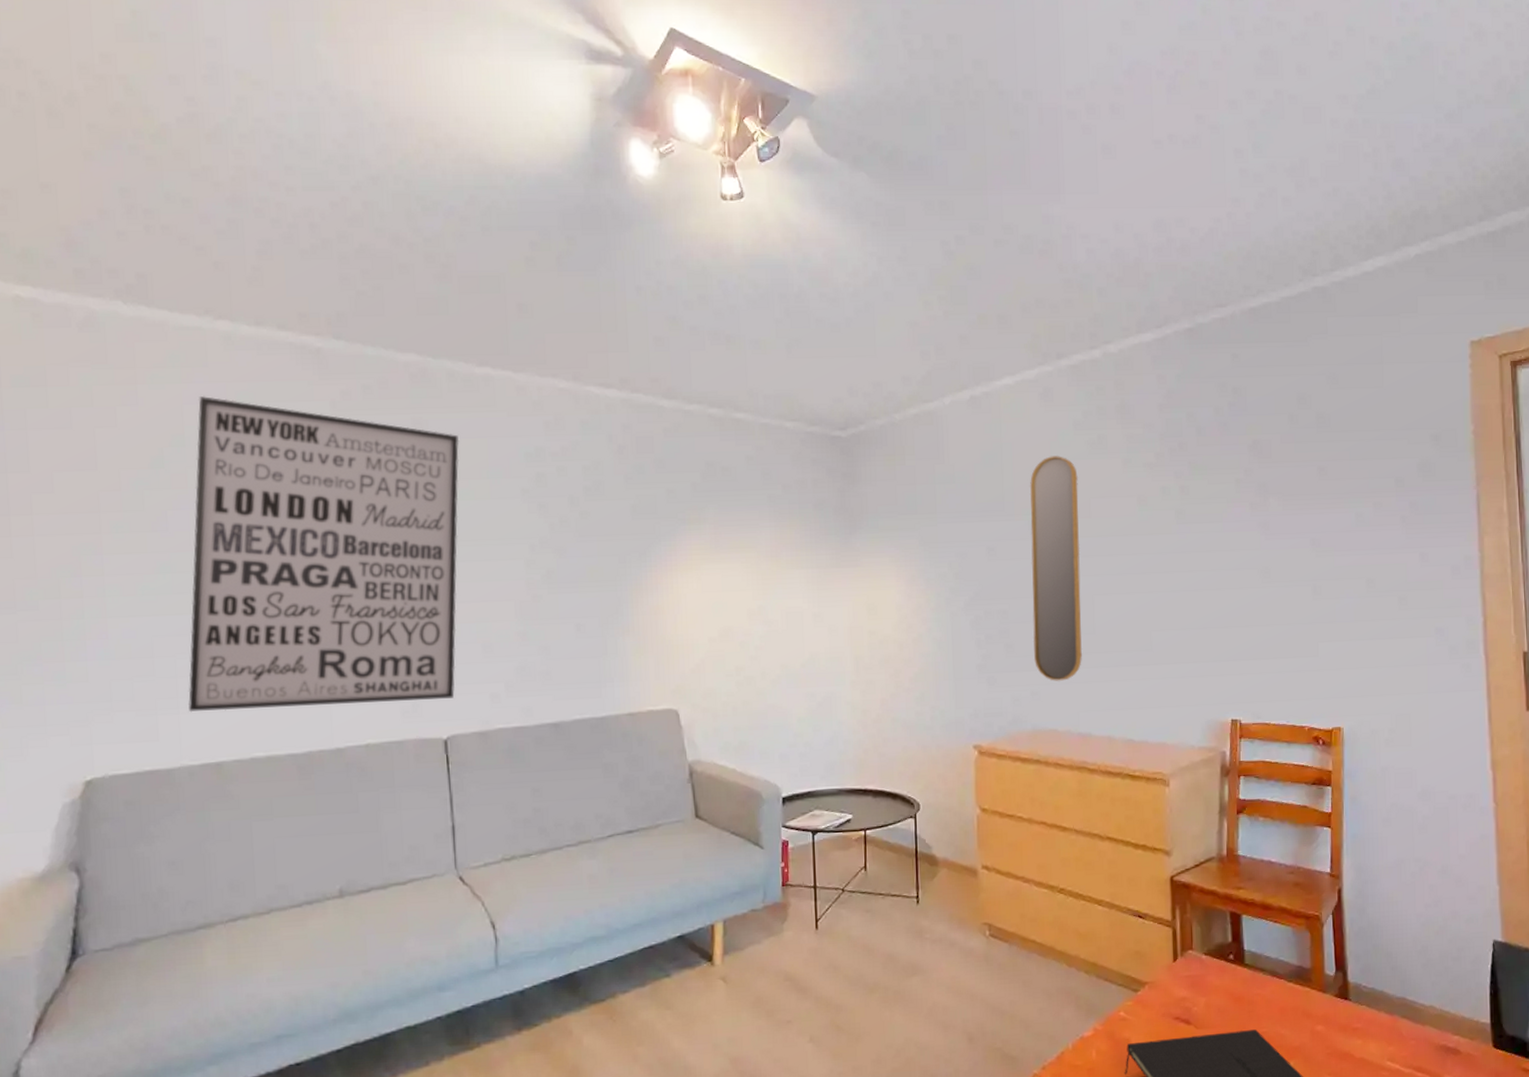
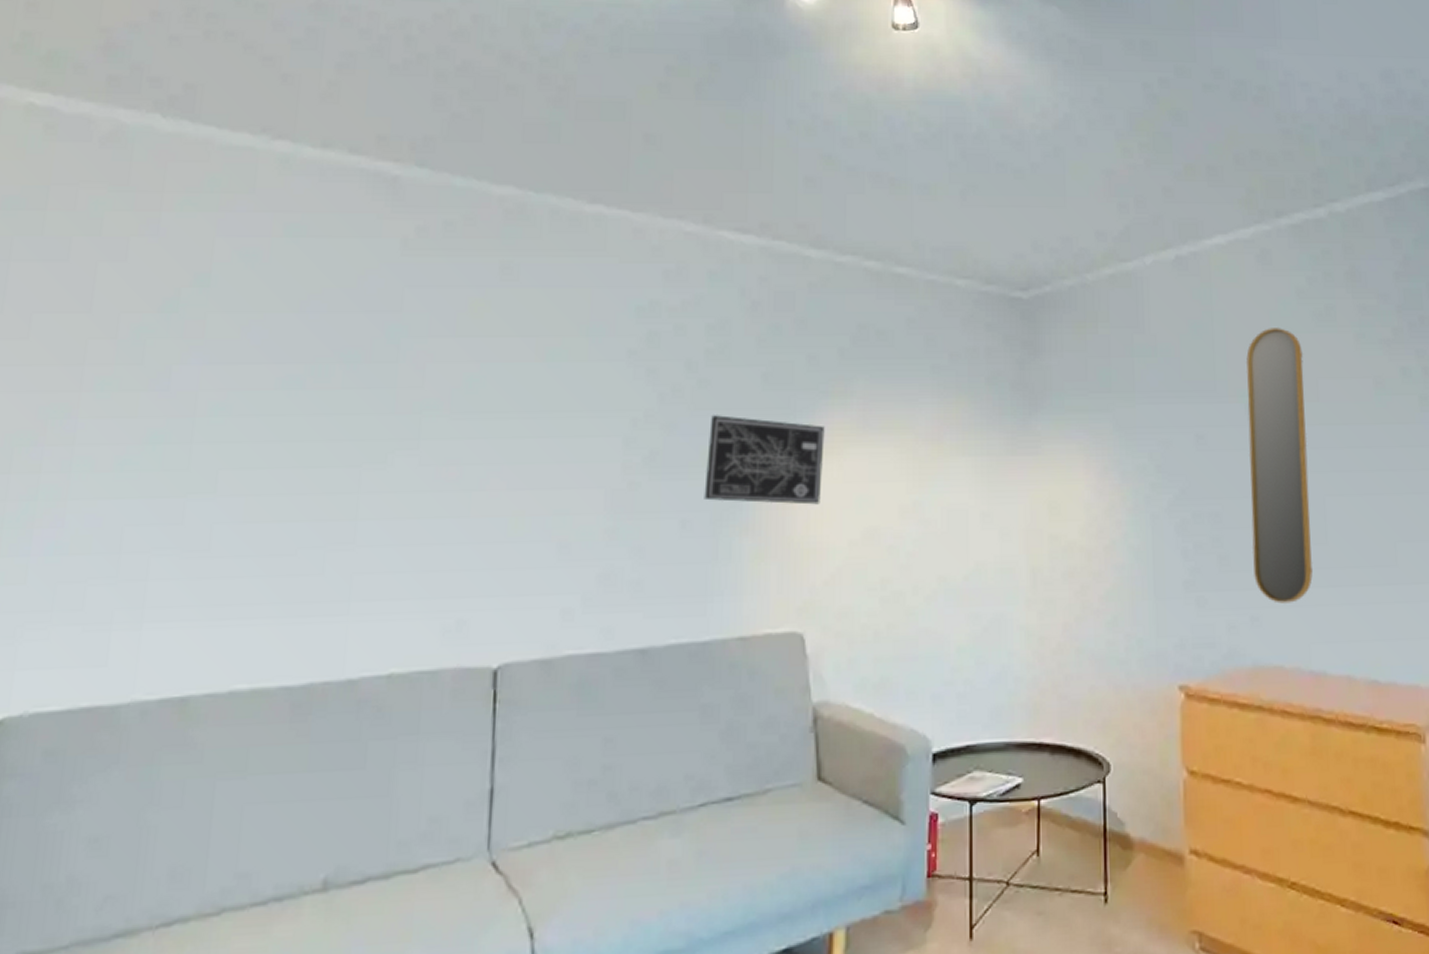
wall art: present [188,395,460,713] -> none [156,226,557,628]
wall art: none [592,540,685,611] -> present [704,415,825,505]

